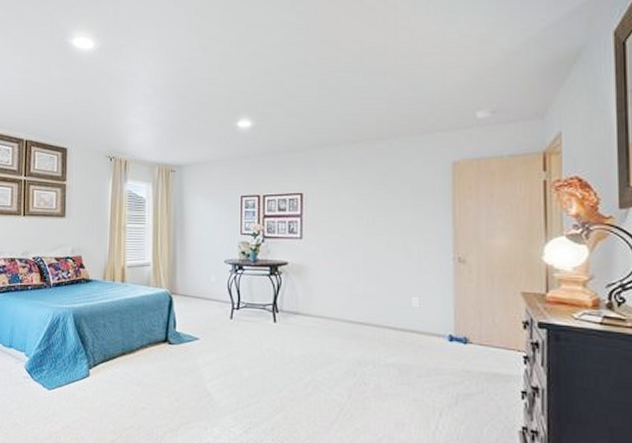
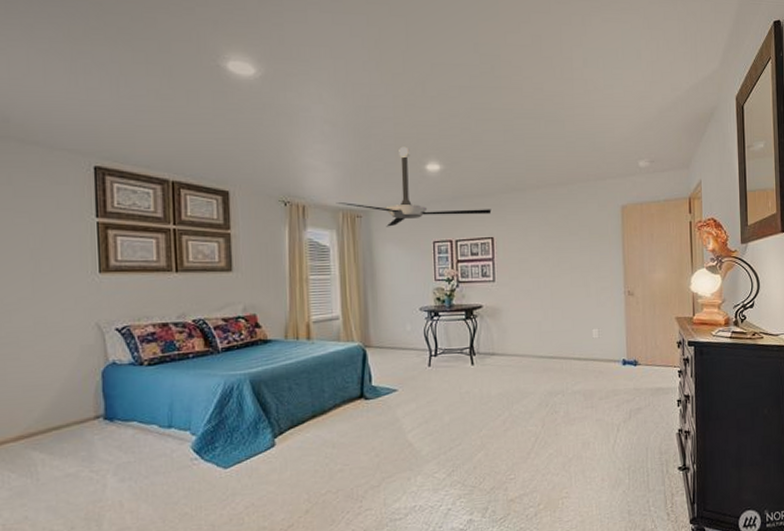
ceiling fan: none [153,105,302,181] -> present [336,146,492,227]

